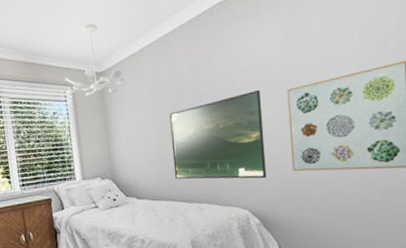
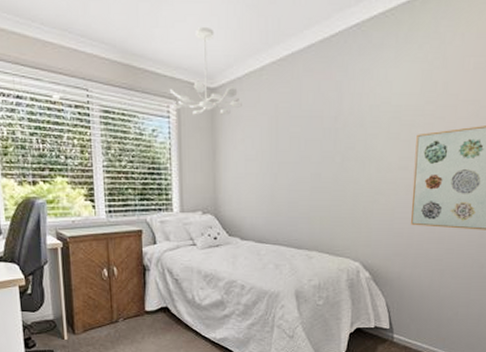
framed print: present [169,89,267,180] -> none [285,131,389,230]

